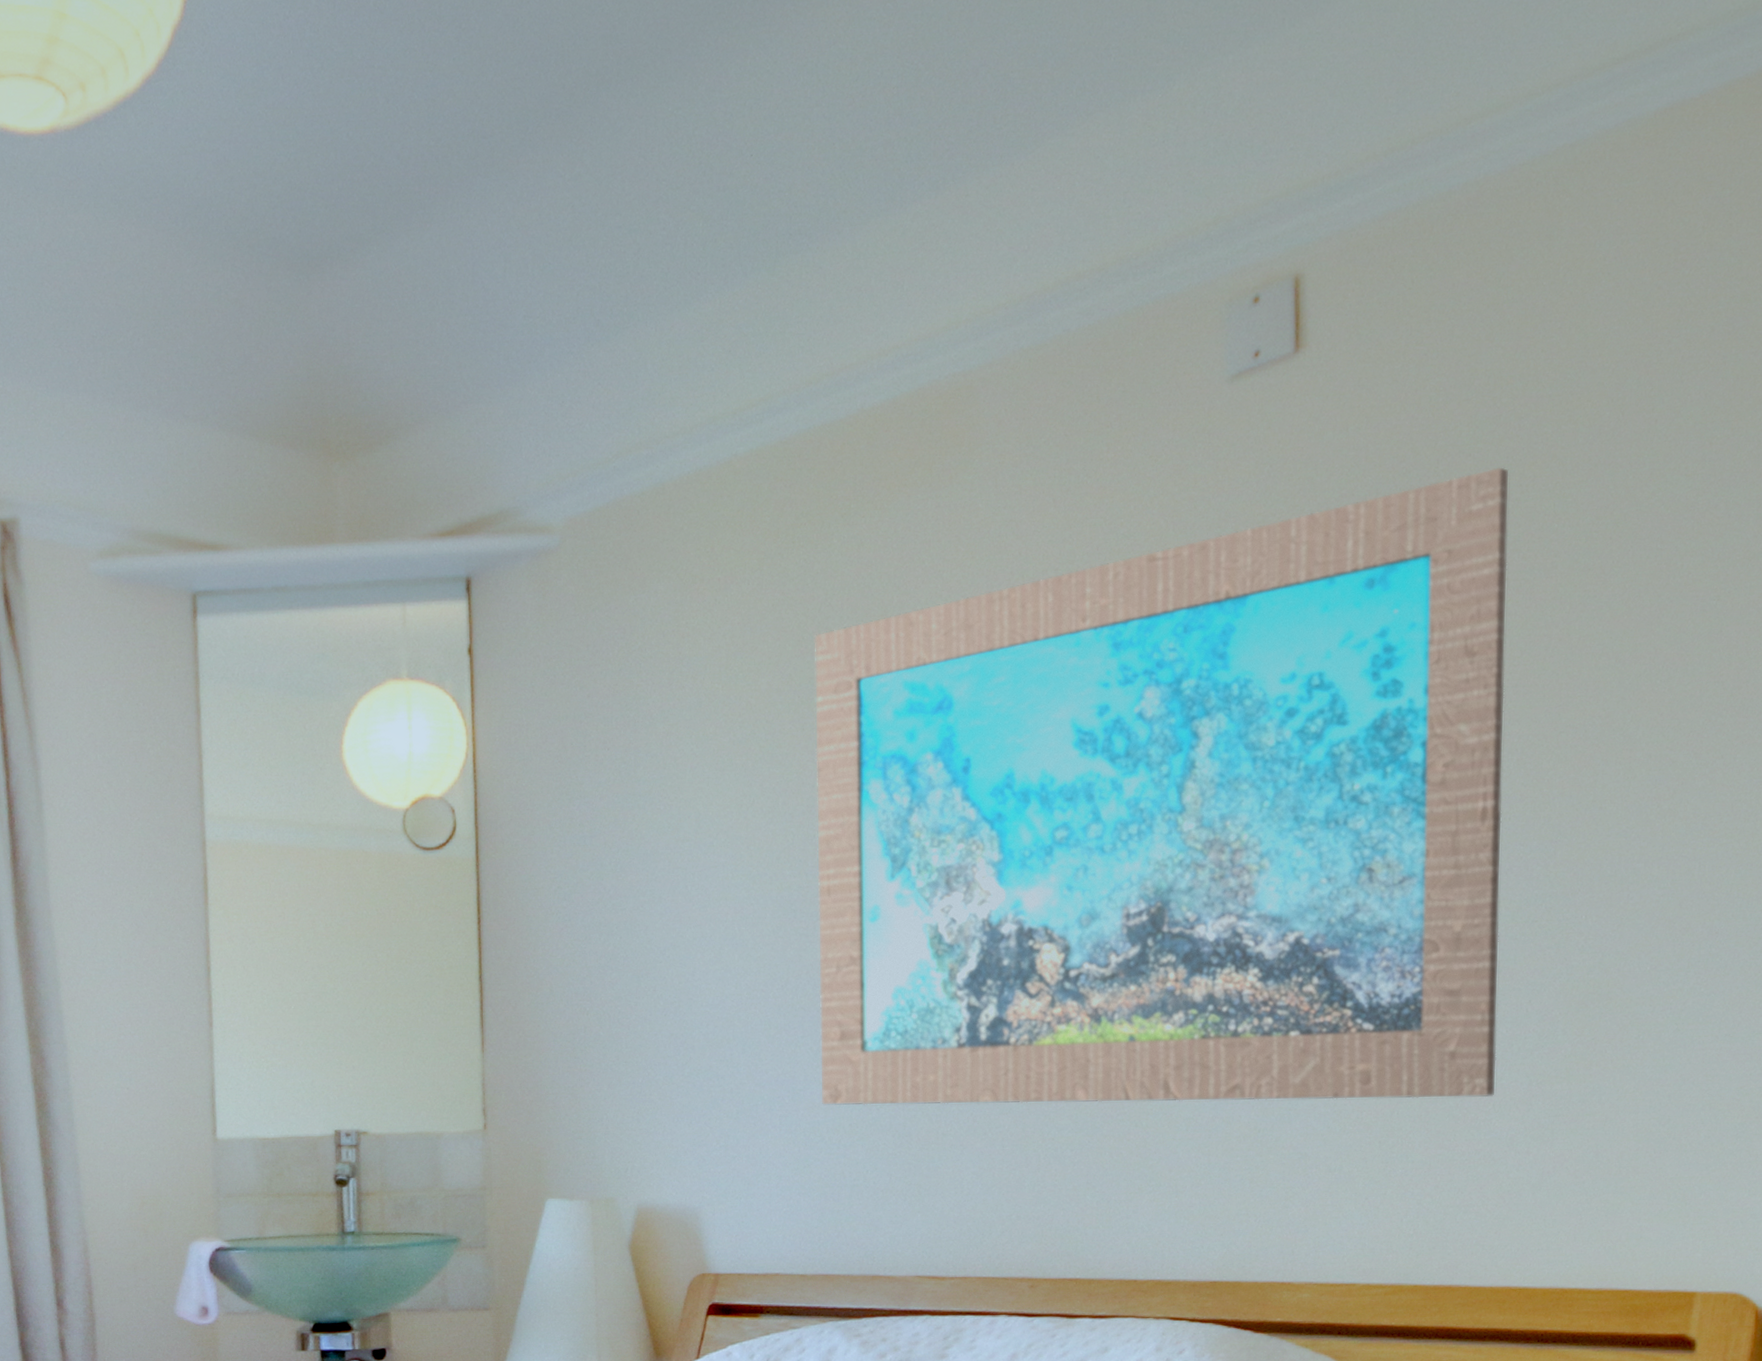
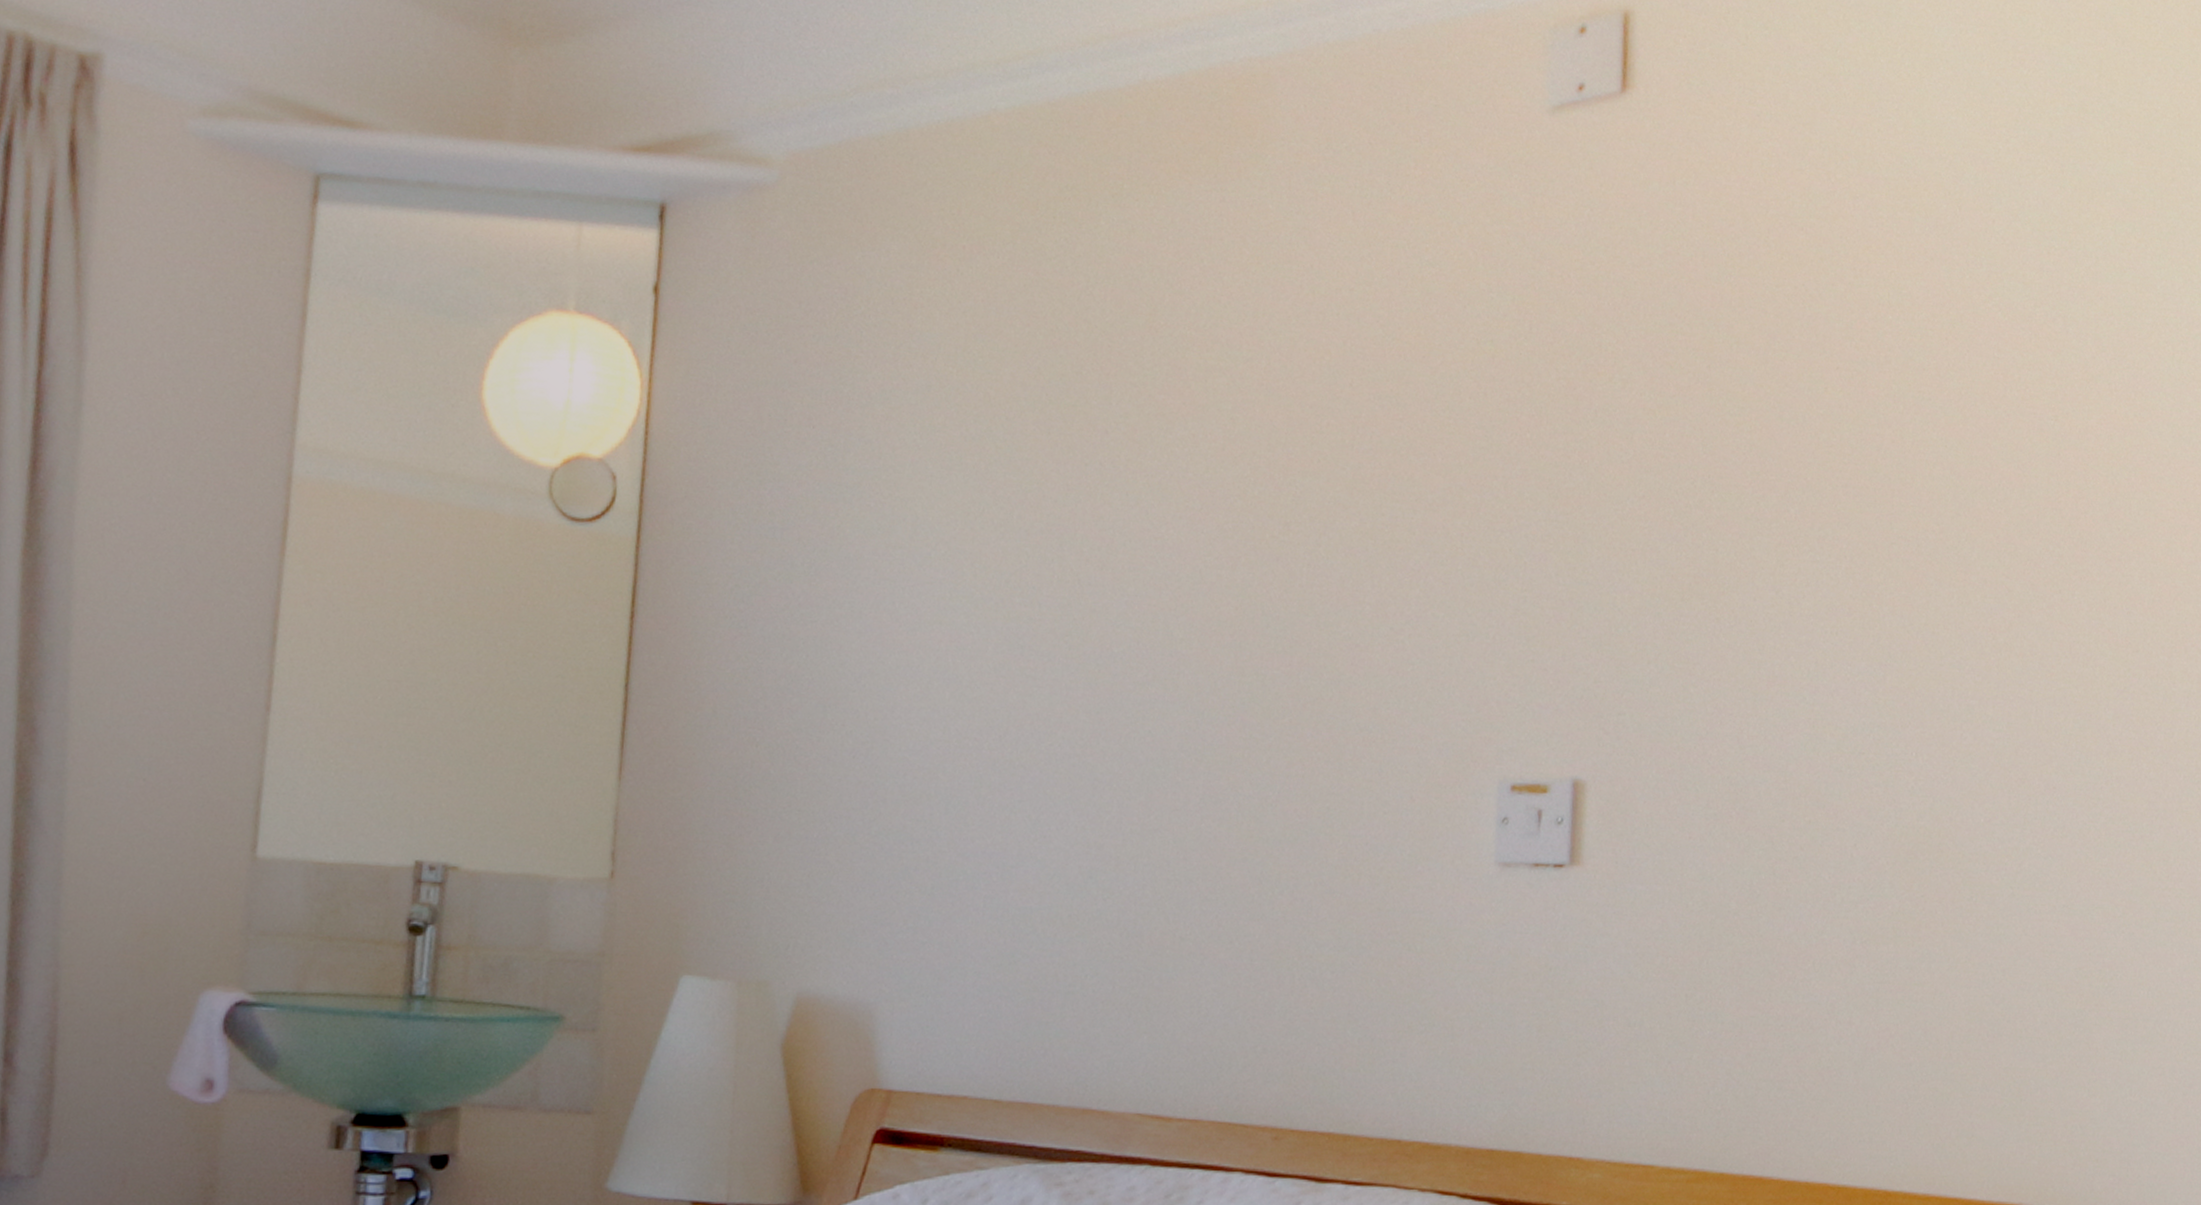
wall art: present [814,467,1508,1105] -> none [1036,246,1842,953]

